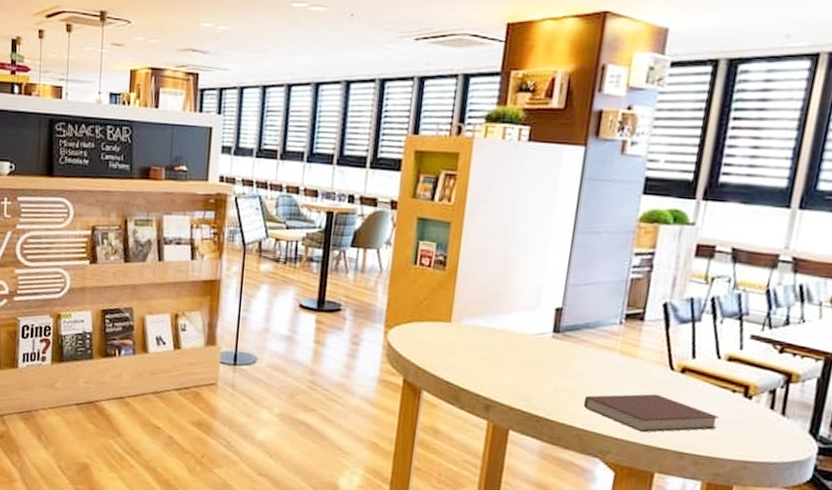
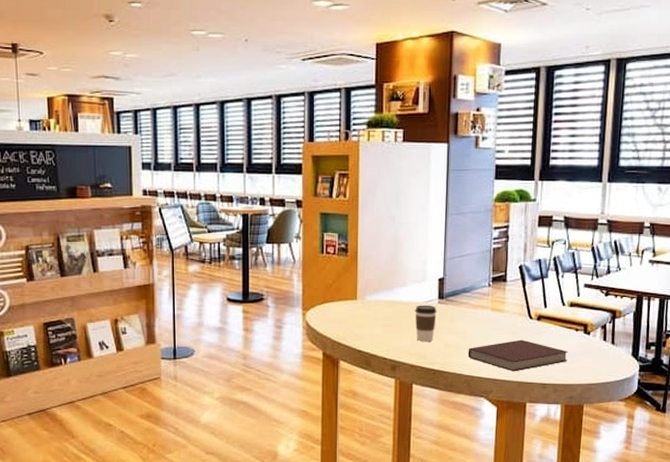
coffee cup: none [519,337,550,382] -> present [415,305,437,341]

